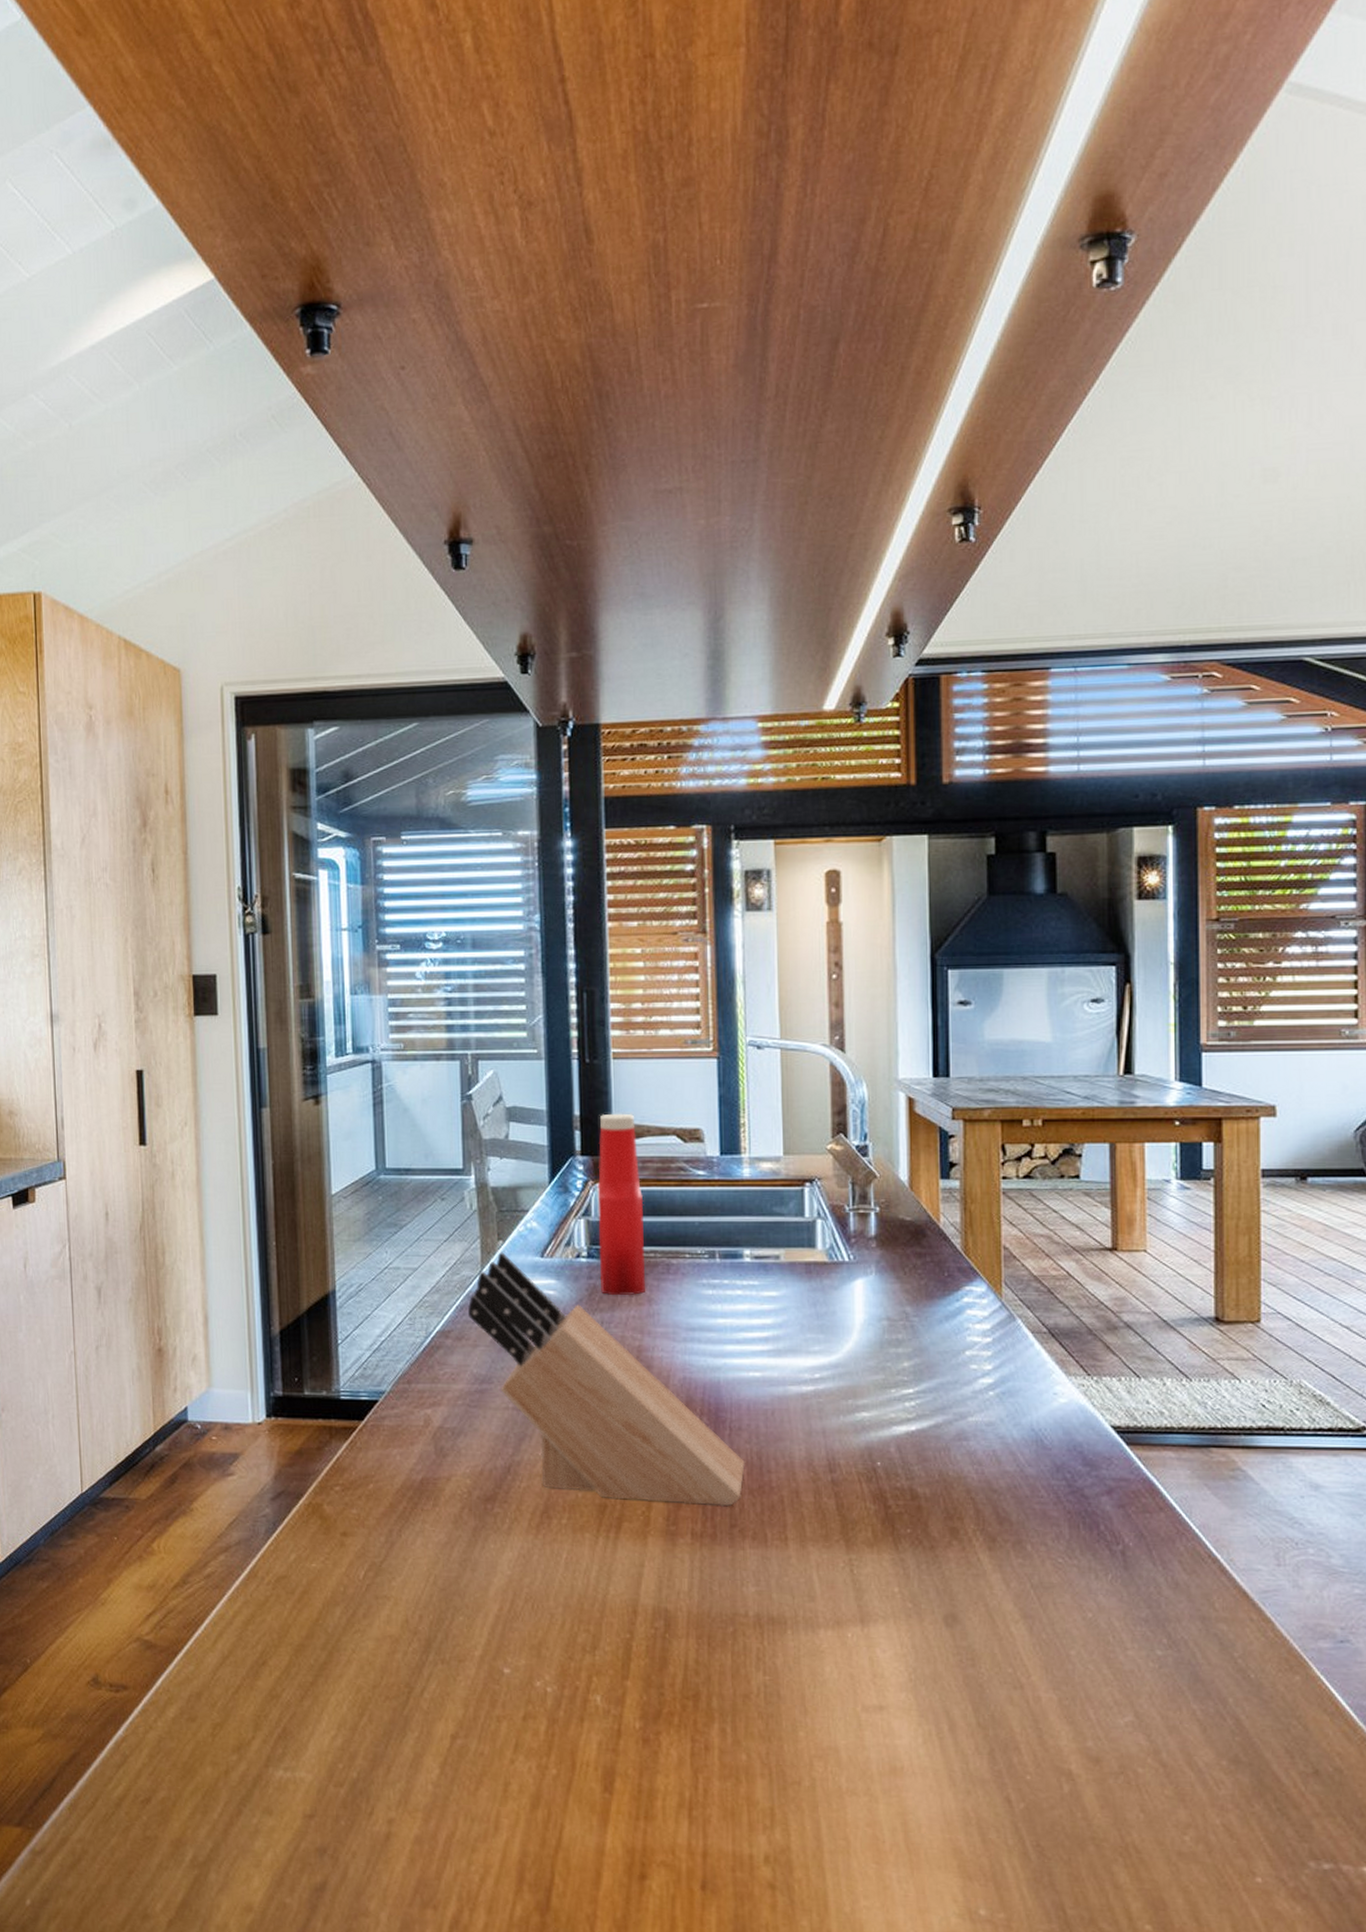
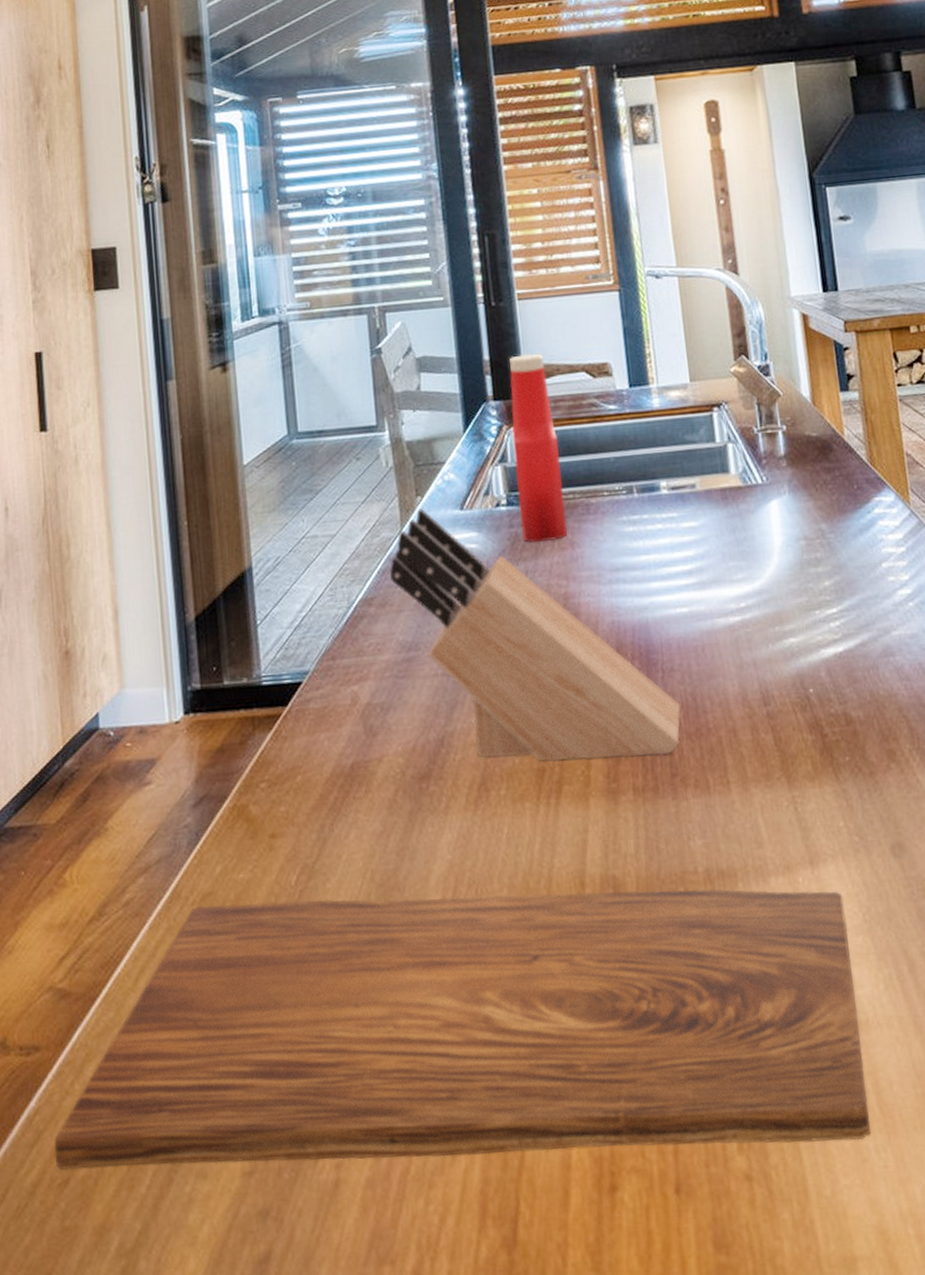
cutting board: none [138,1587,896,1870] -> present [54,889,872,1170]

